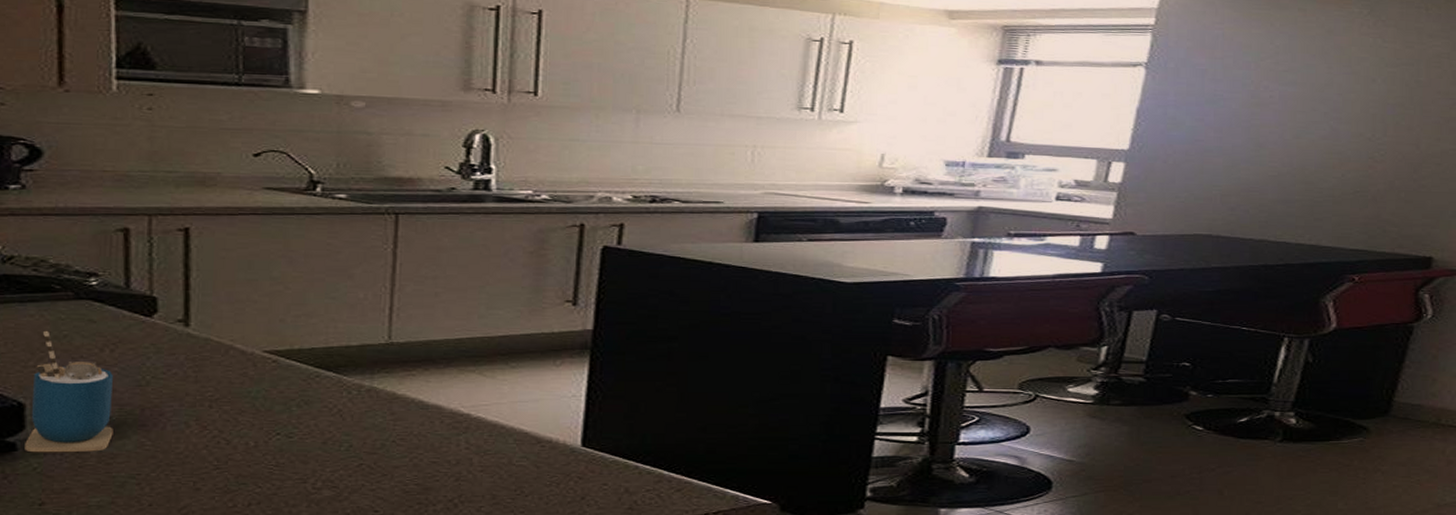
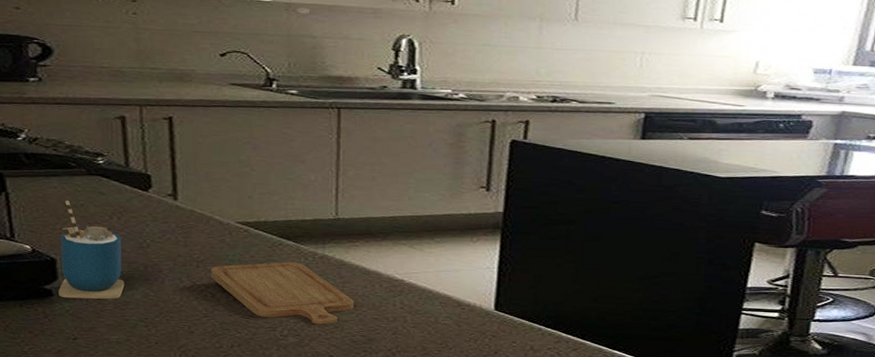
chopping board: none [227,397,408,473] -> present [211,261,354,325]

